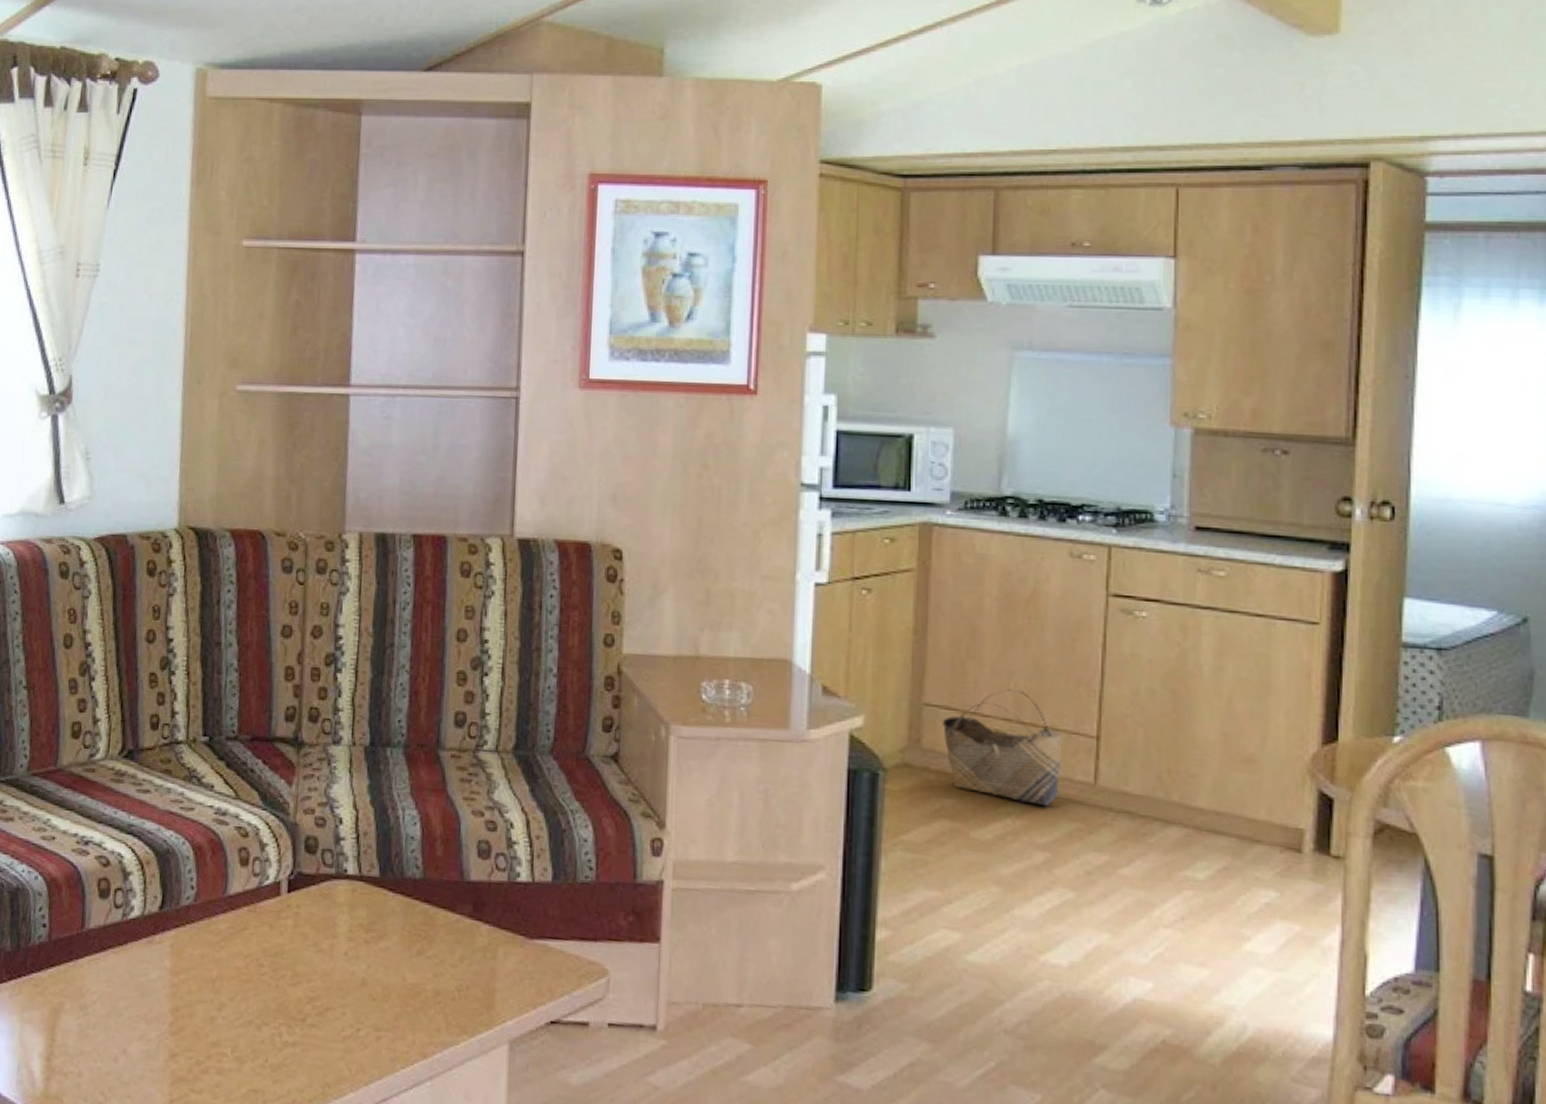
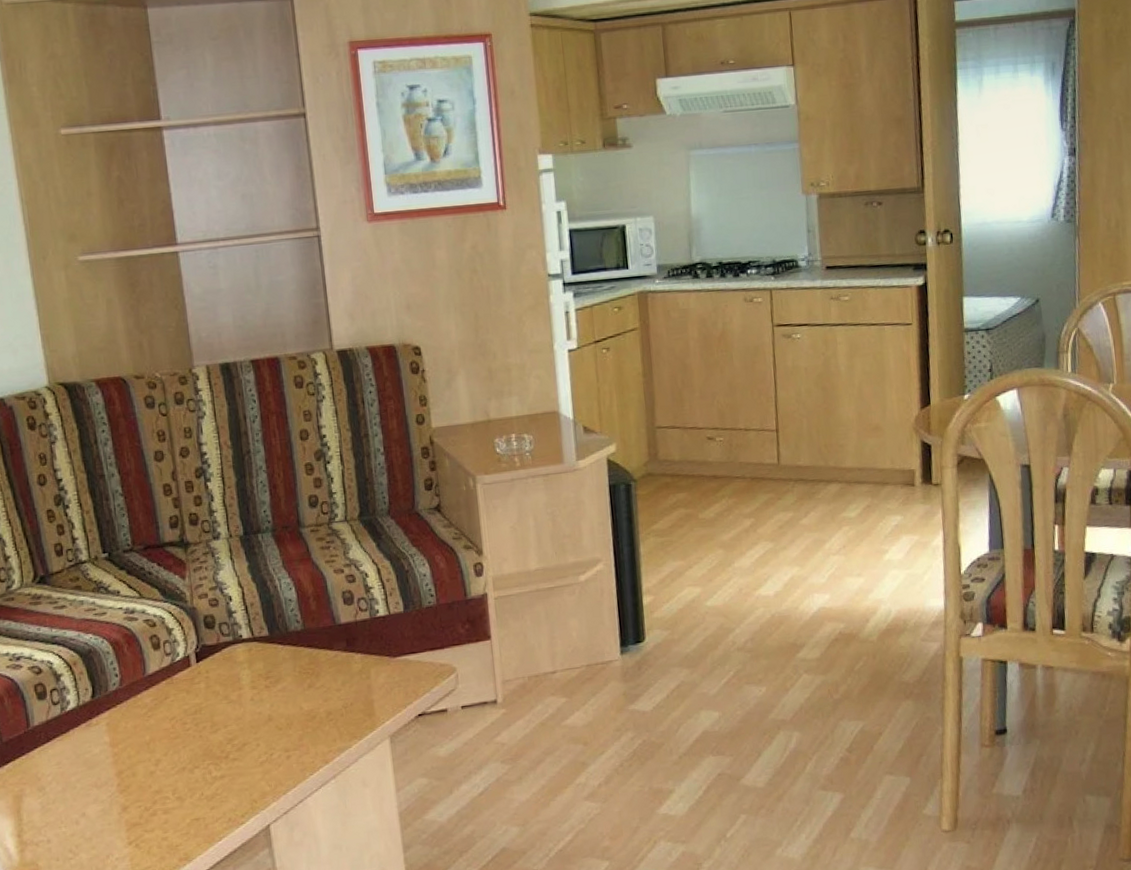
basket: present [942,689,1063,807] -> none [670,405,755,487]

